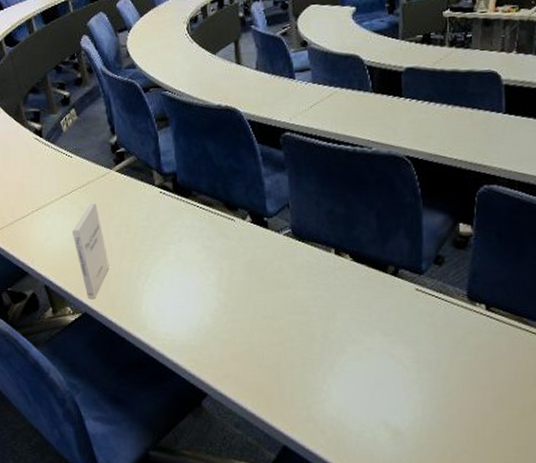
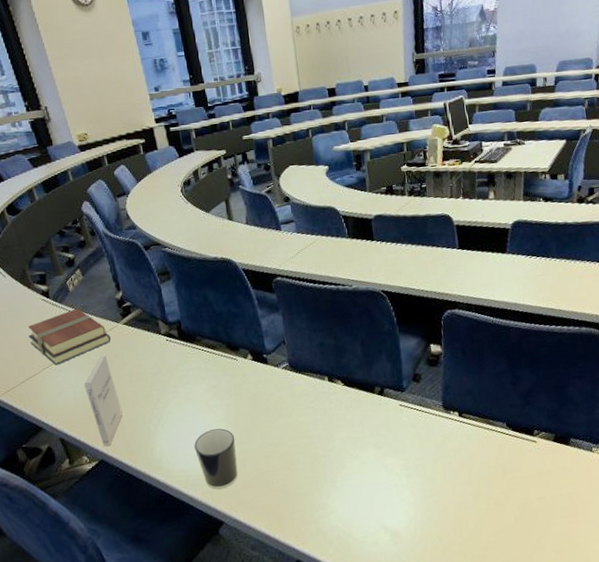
books: none [19,150,102,209] -> present [28,308,111,365]
mug: none [182,294,227,358] -> present [194,428,238,490]

